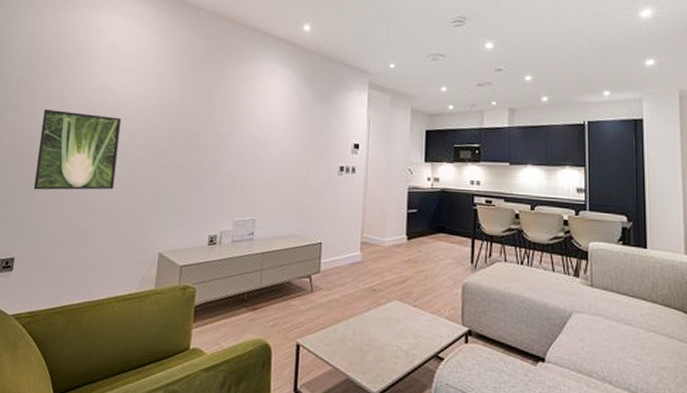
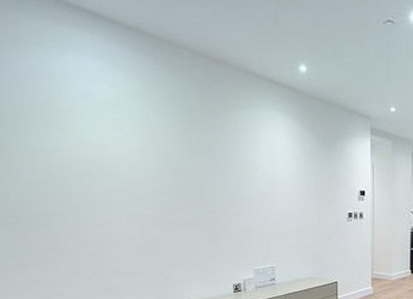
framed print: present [34,108,122,190] -> none [28,170,129,256]

